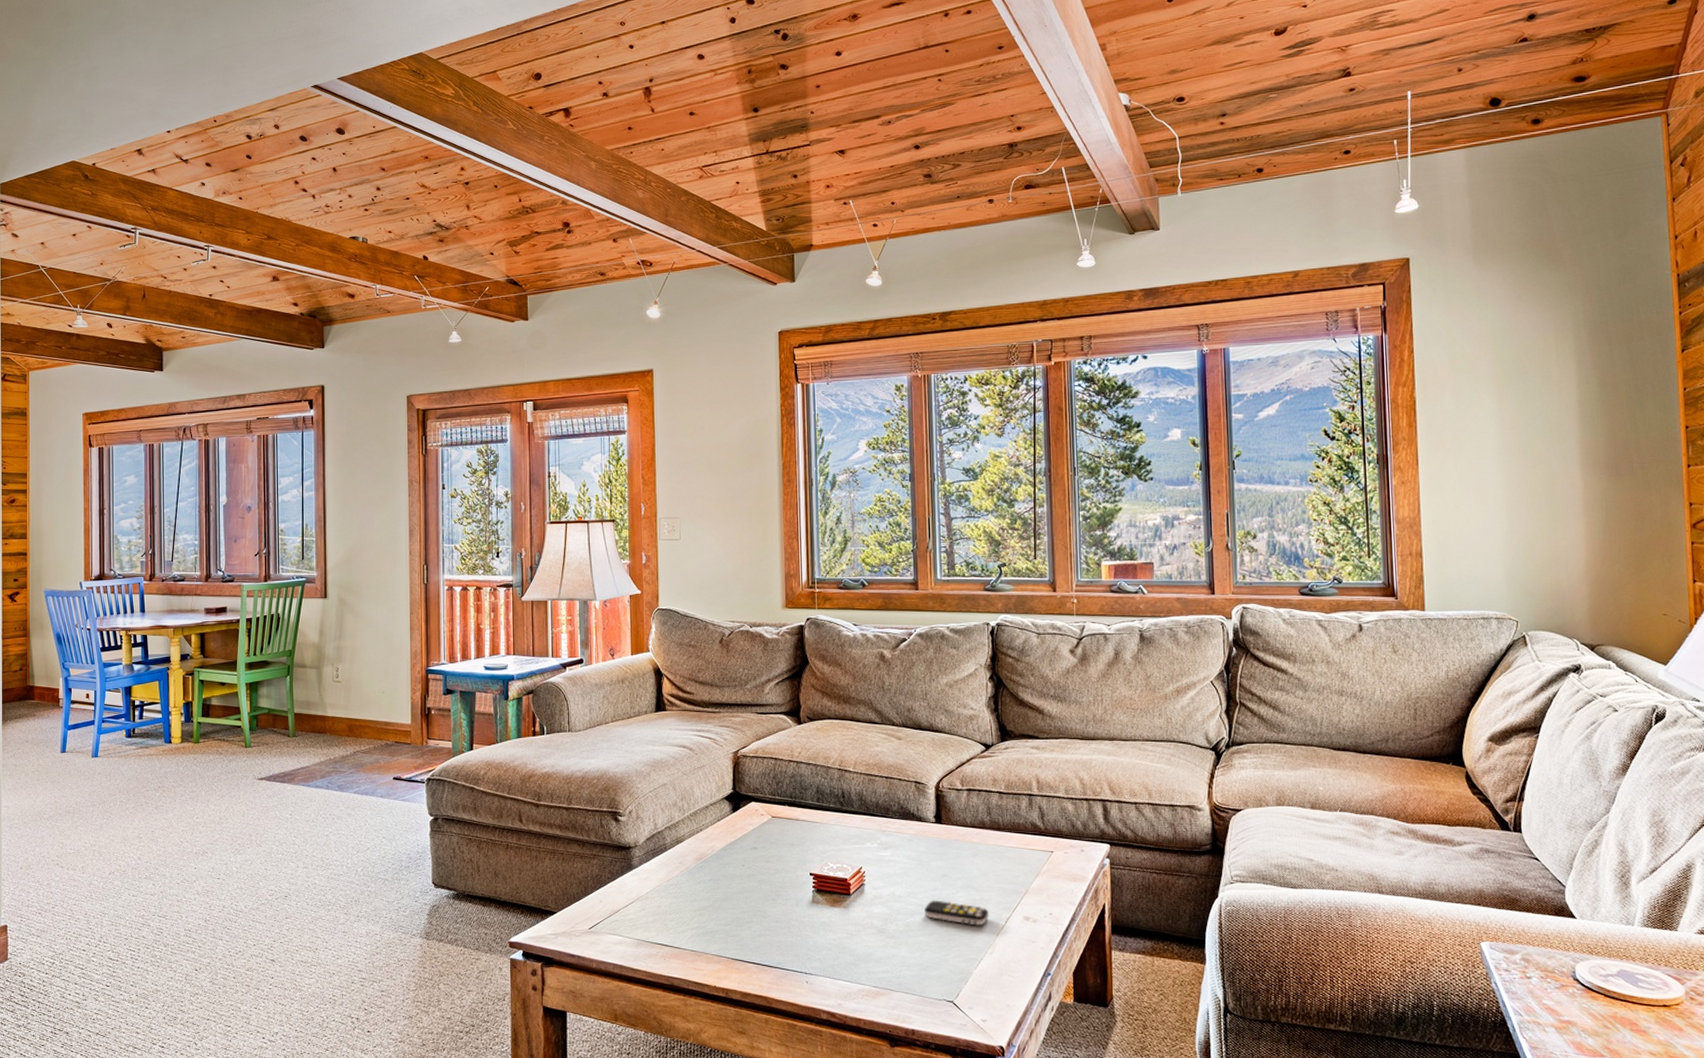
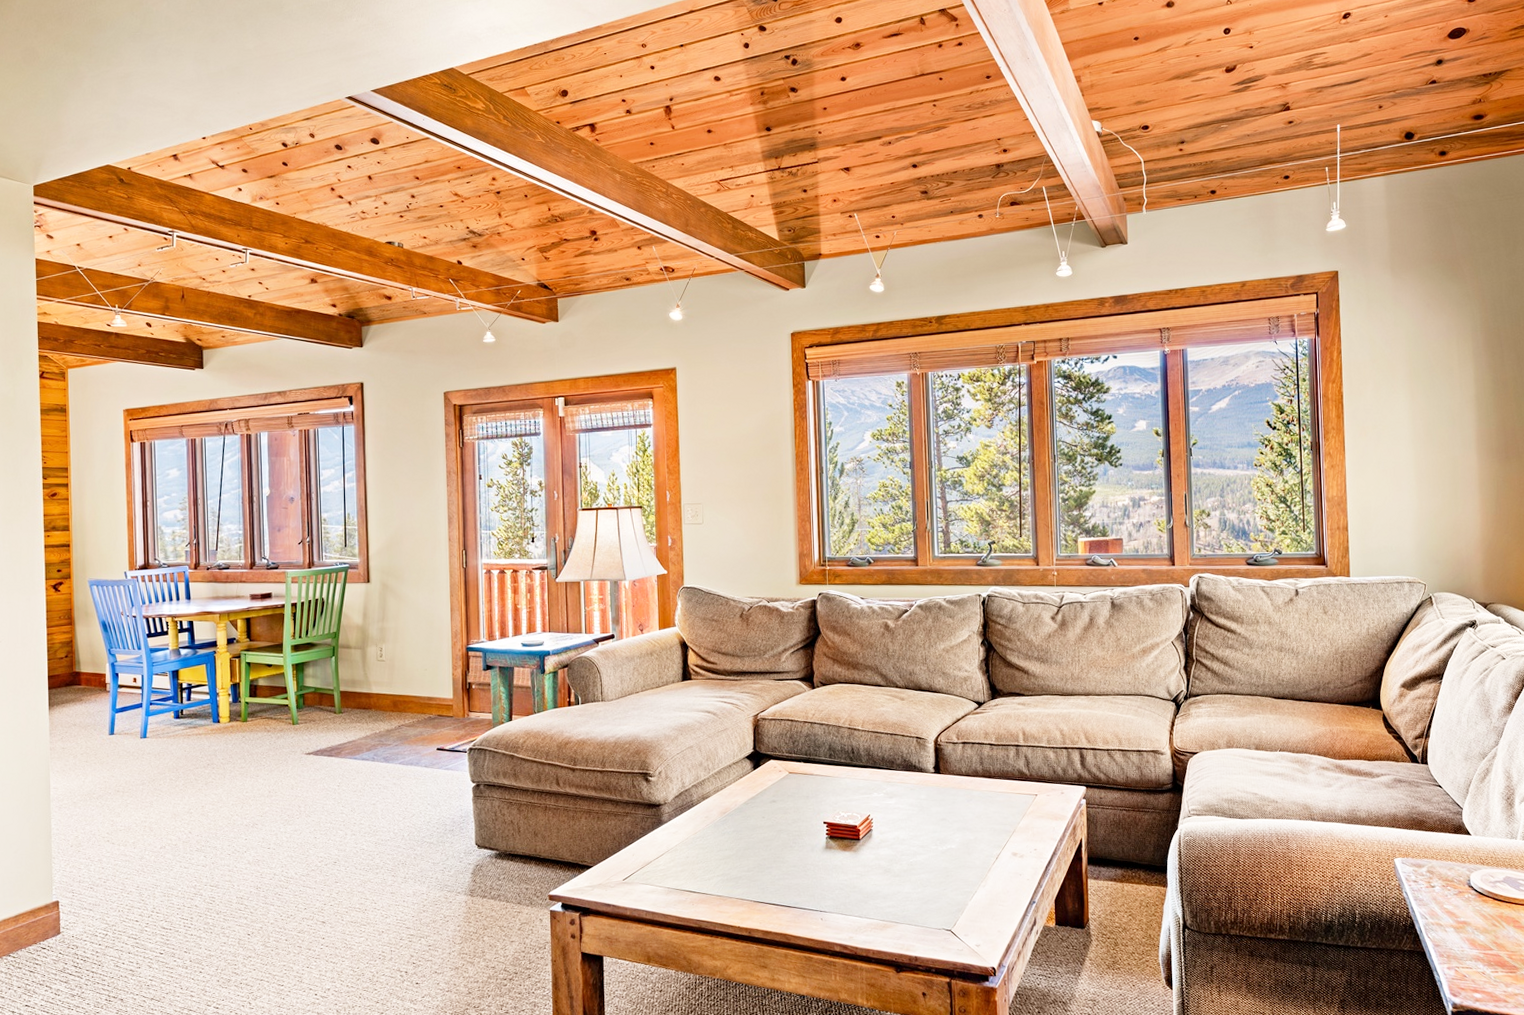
remote control: present [924,900,989,926] -> none [925,841,982,863]

